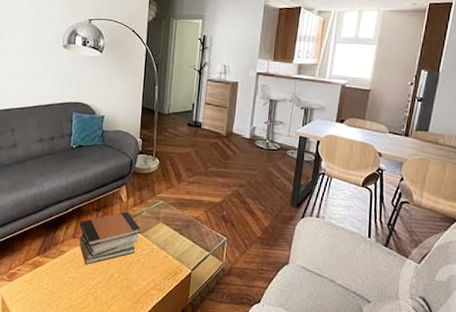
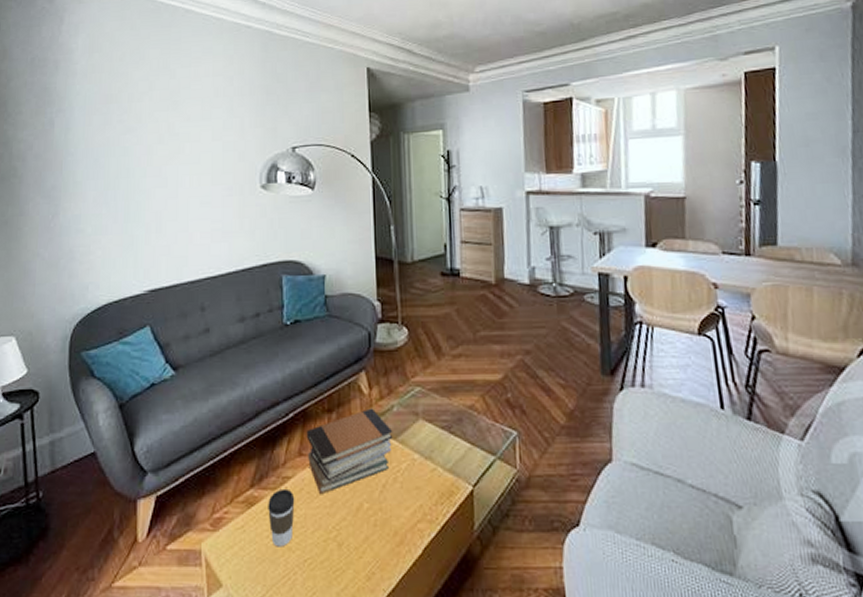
coffee cup: none [48,258,68,296] -> present [268,488,295,547]

